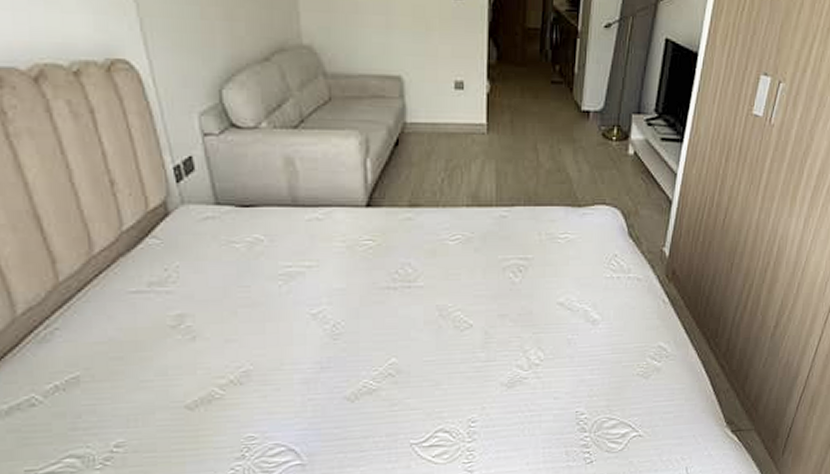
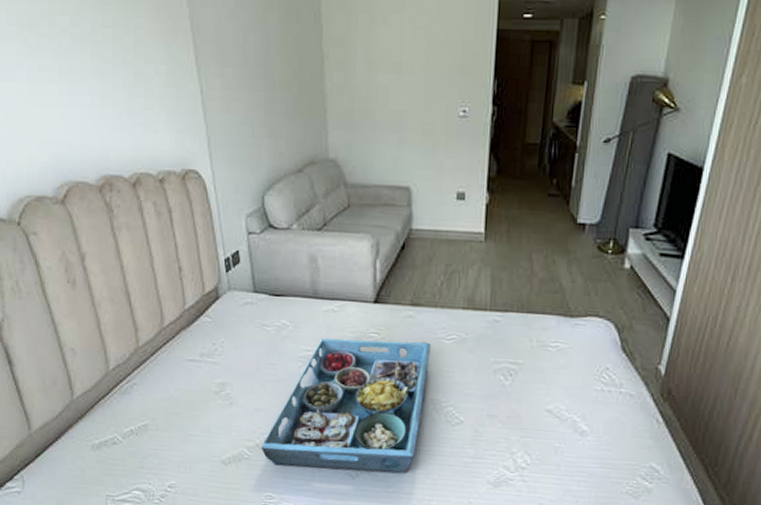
serving tray: none [236,245,433,401] -> present [261,337,431,474]

